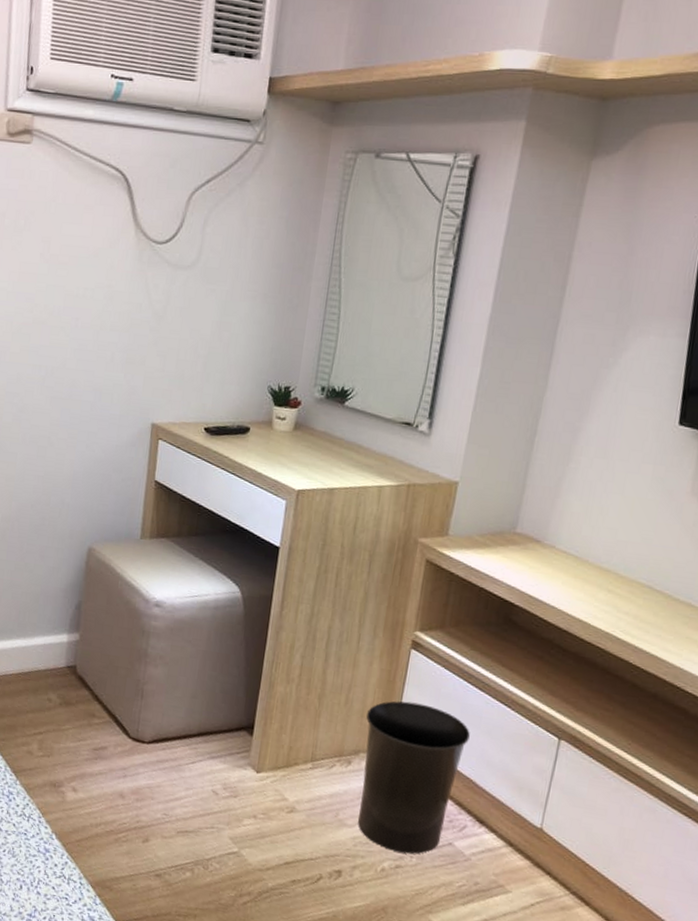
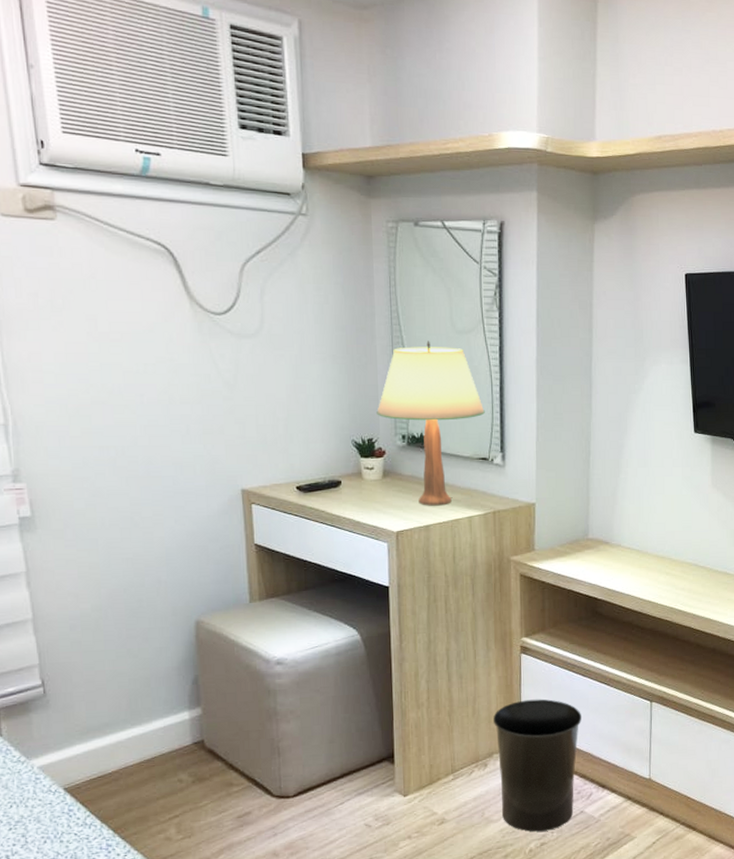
table lamp: none [299,286,419,470] -> present [377,341,485,506]

